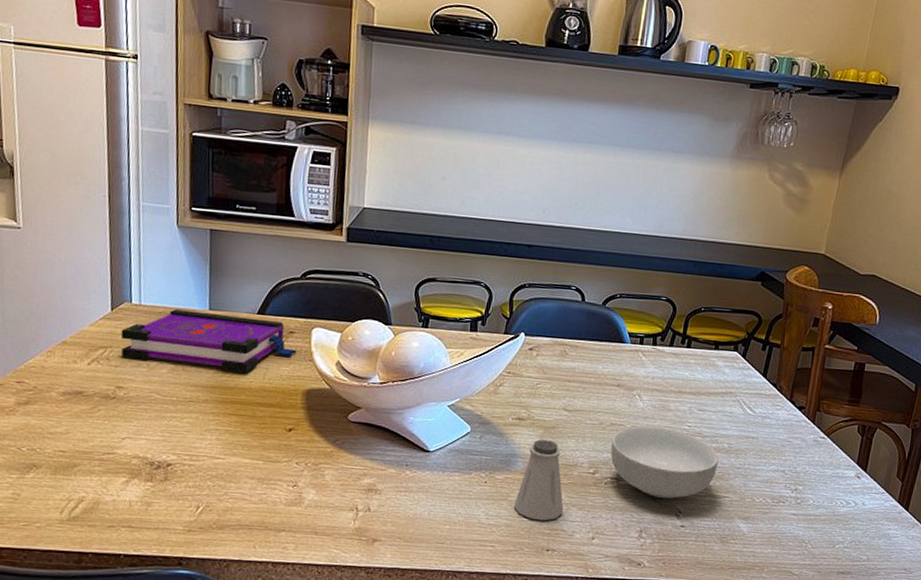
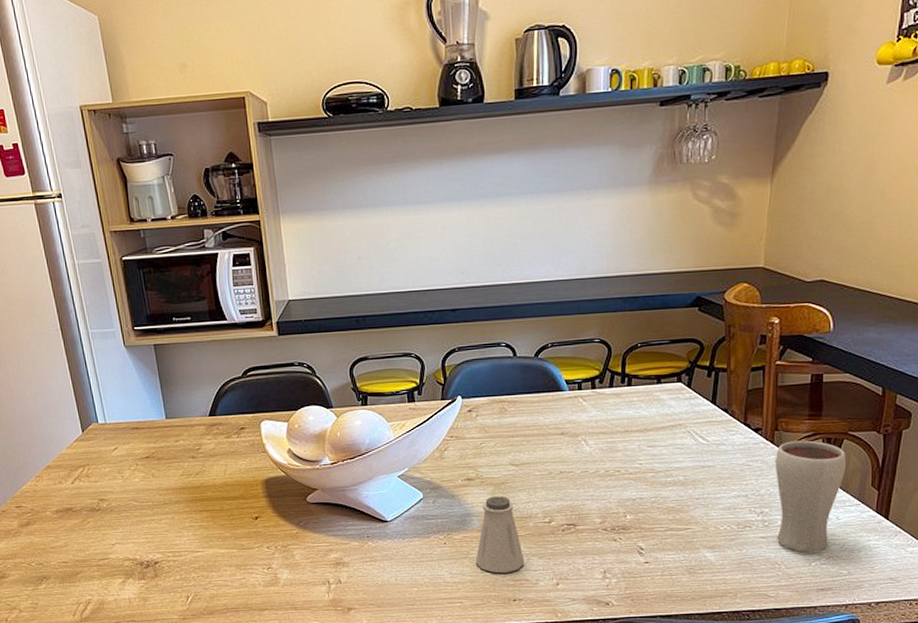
board game: present [120,309,297,374] -> none [94,420,251,474]
cereal bowl: present [610,425,719,499] -> none [563,468,675,538]
drinking glass: none [807,423,878,535] -> present [776,440,847,553]

